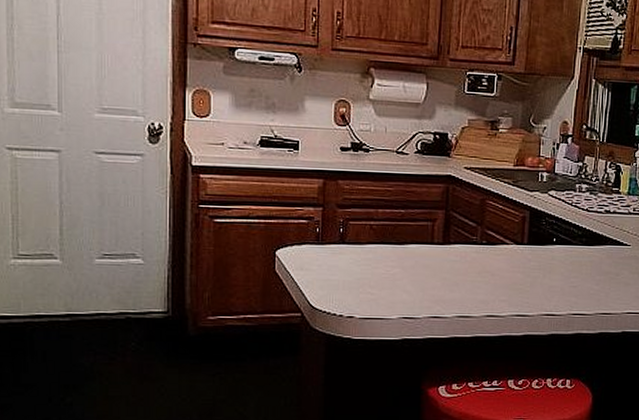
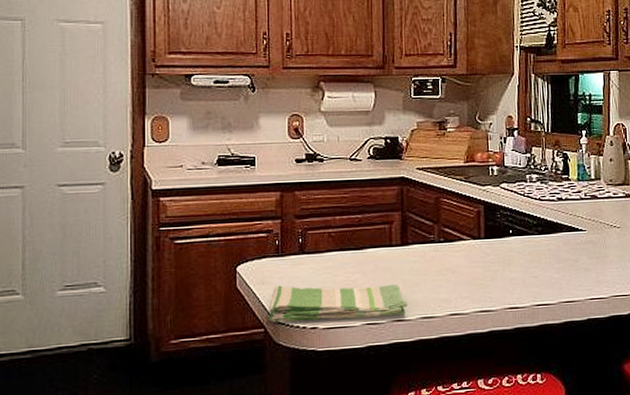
dish towel: none [306,272,446,313] -> present [268,285,408,323]

